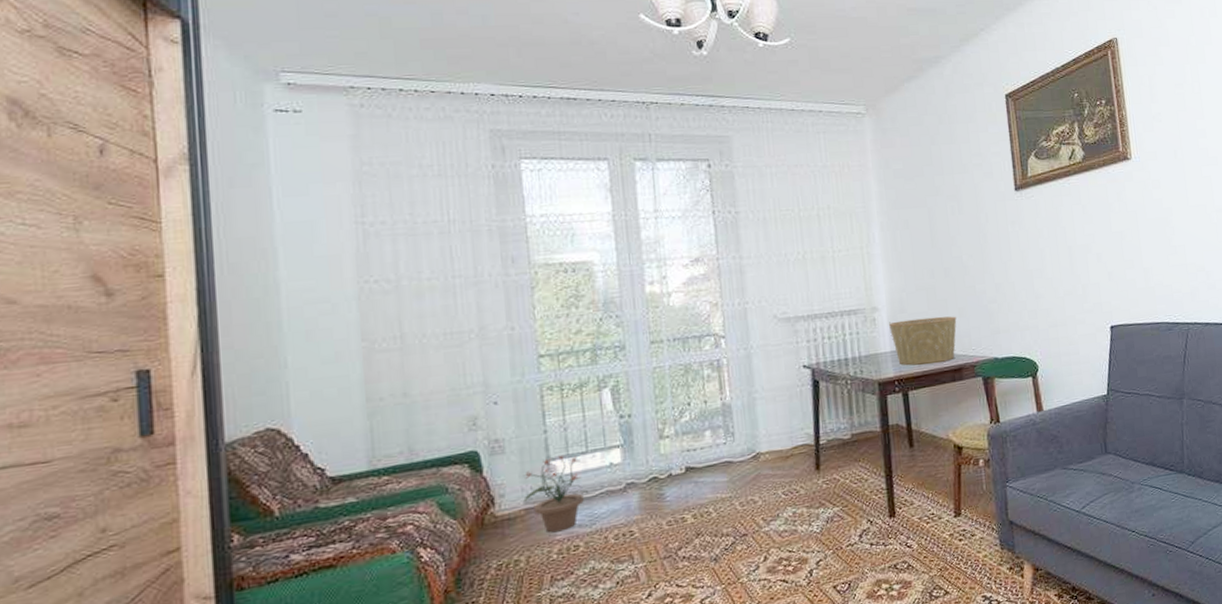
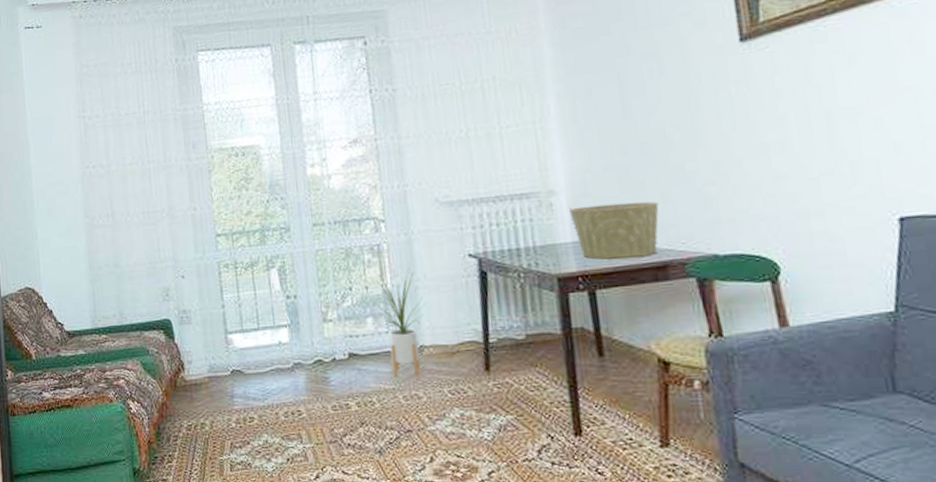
potted plant: present [523,454,589,533] -> none [207,329,262,402]
house plant: none [710,380,762,486] -> present [371,268,425,378]

